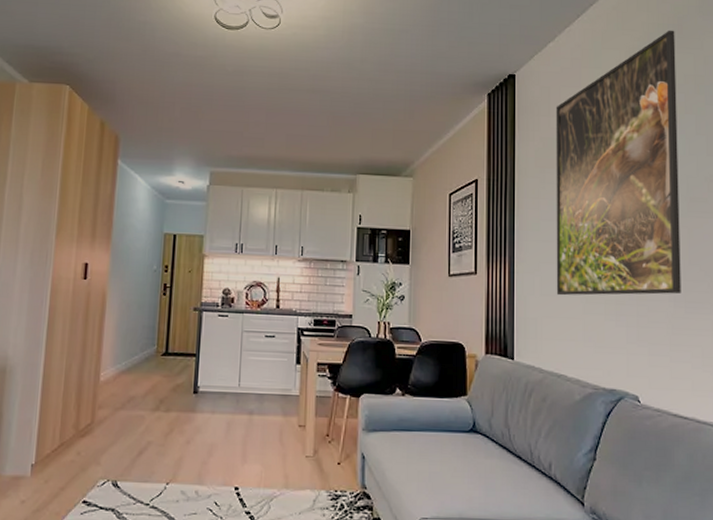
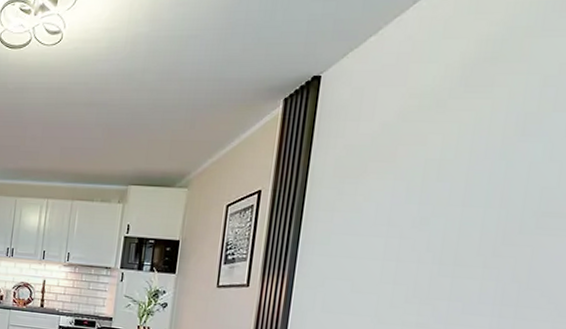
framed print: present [556,30,681,296] -> none [341,8,556,321]

